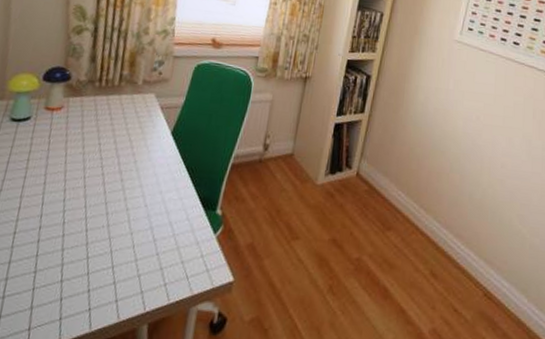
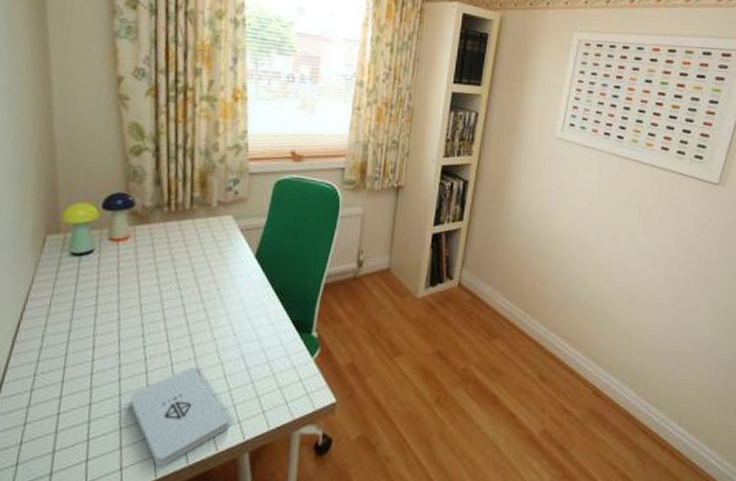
notepad: none [45,235,133,330] -> present [129,367,230,466]

